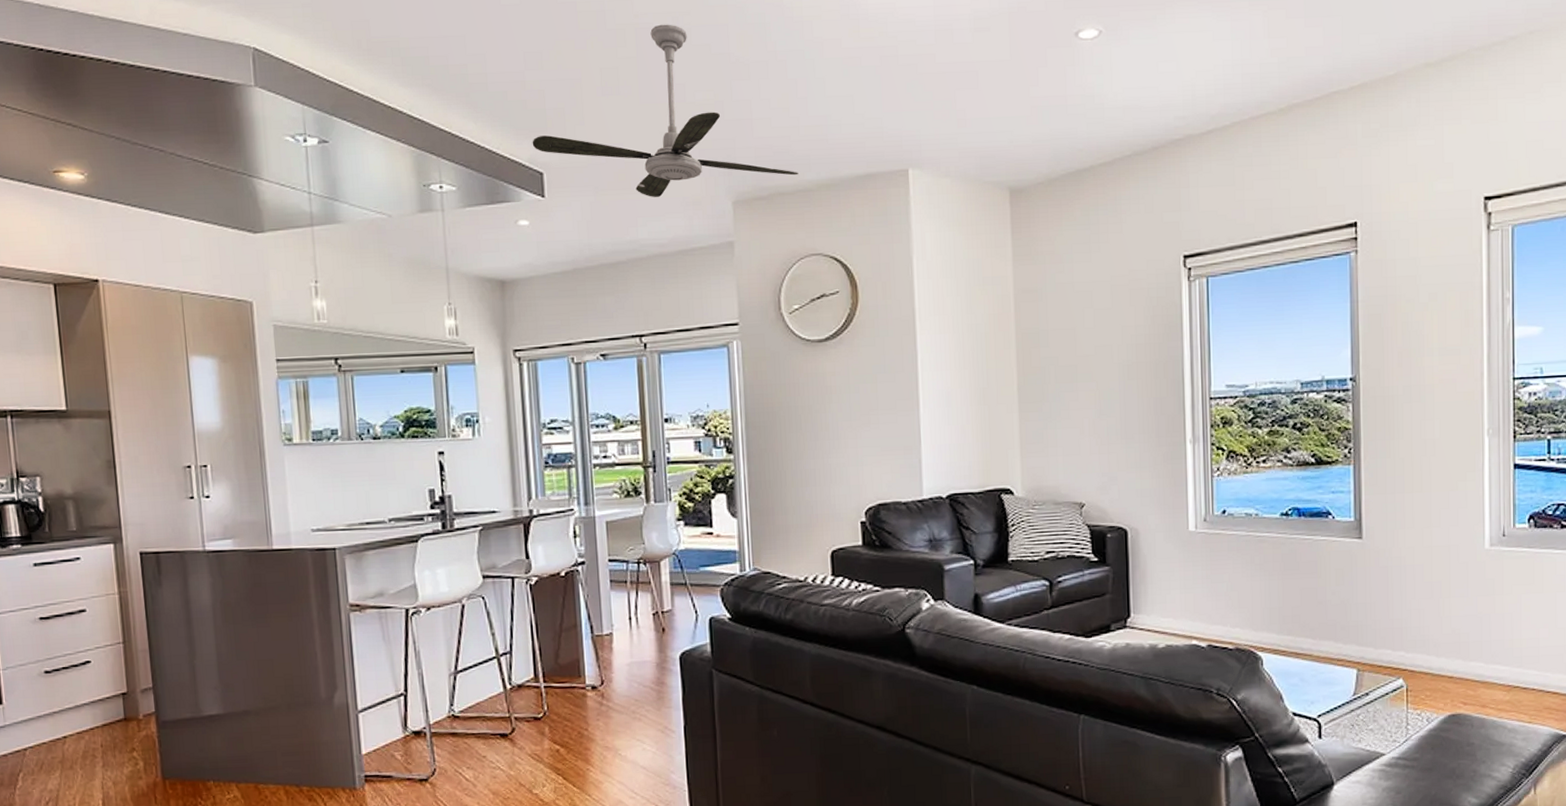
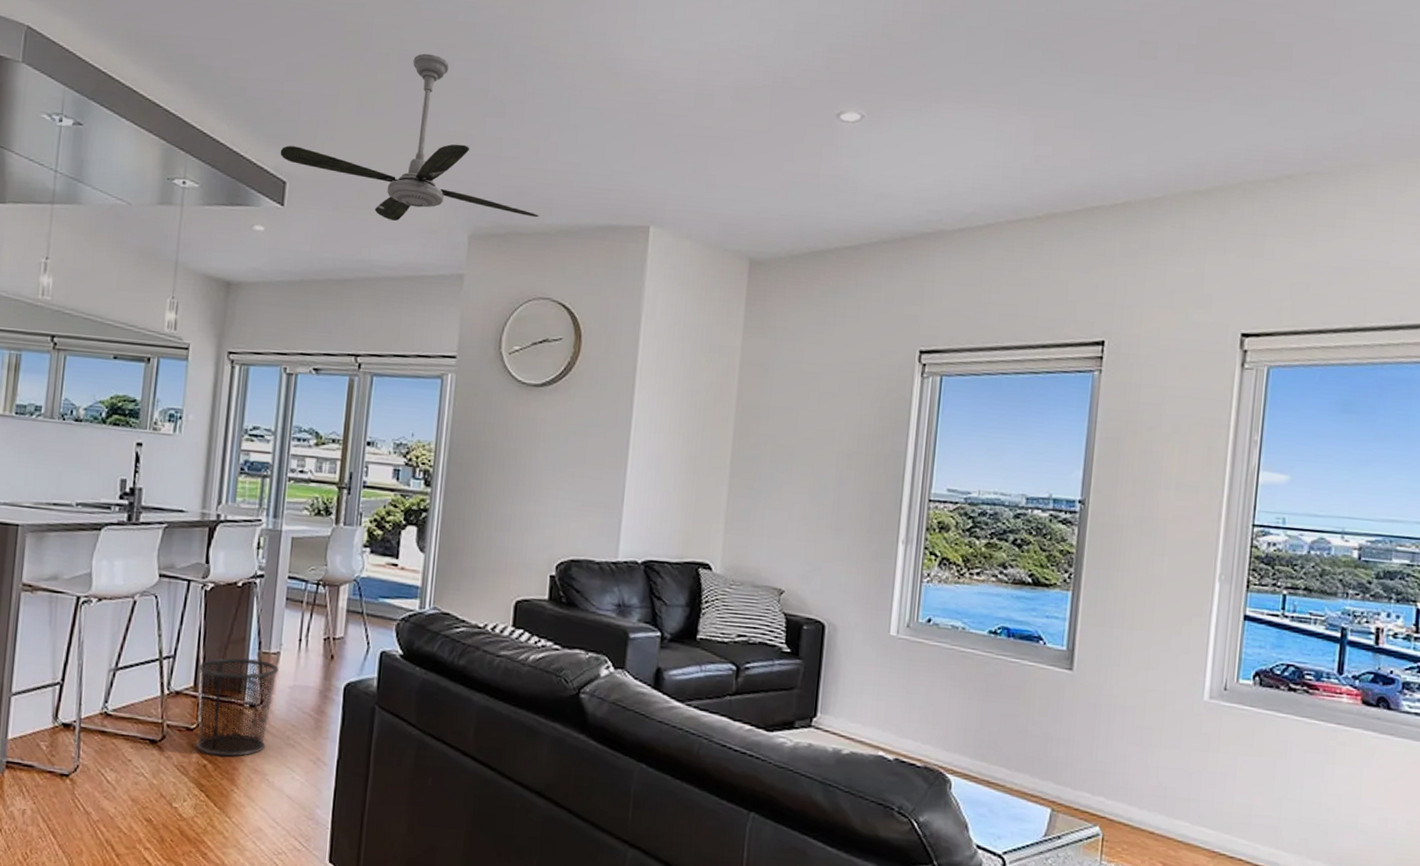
waste bin: none [536,642,614,740] -> present [197,657,279,757]

